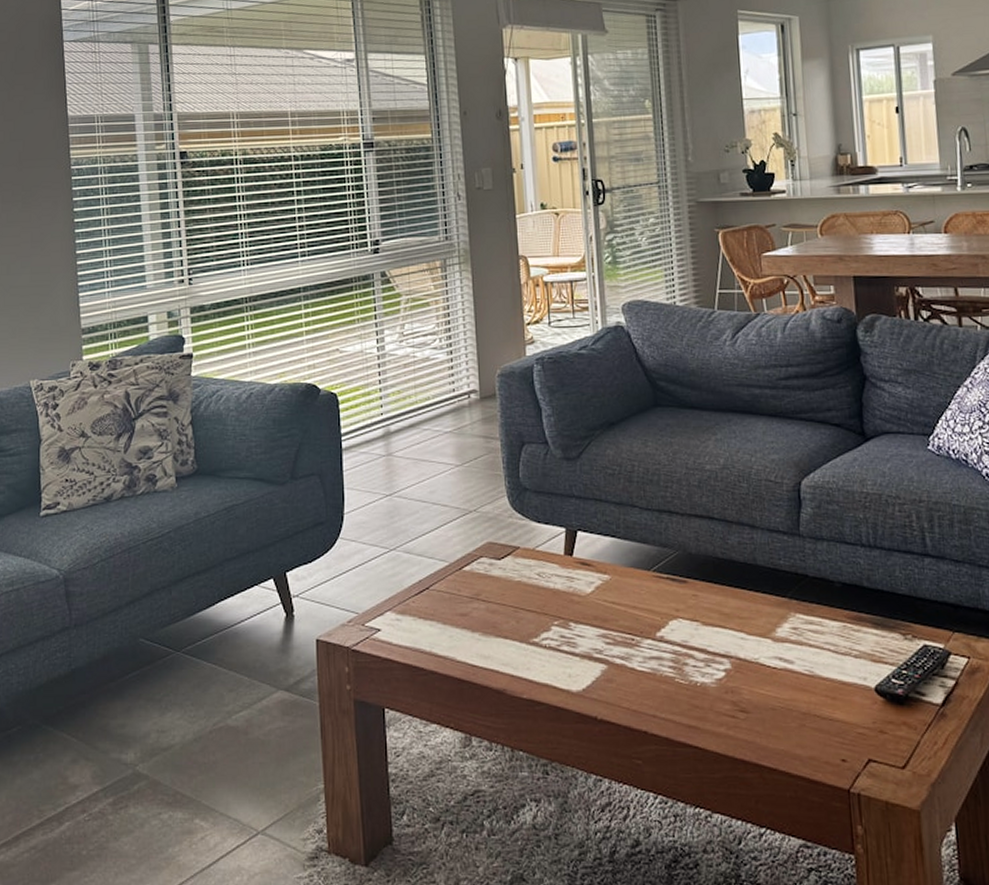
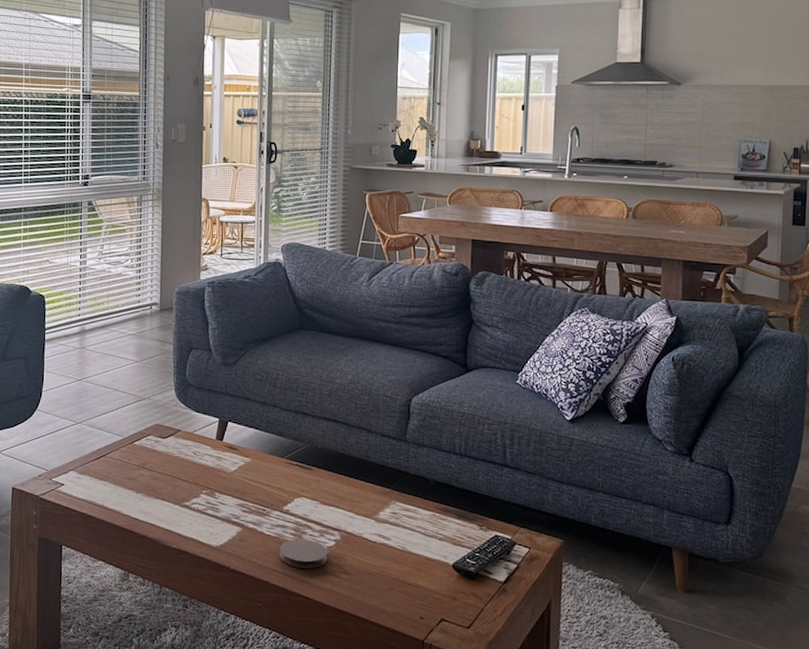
coaster: none [656,673,719,710] -> present [279,539,328,569]

